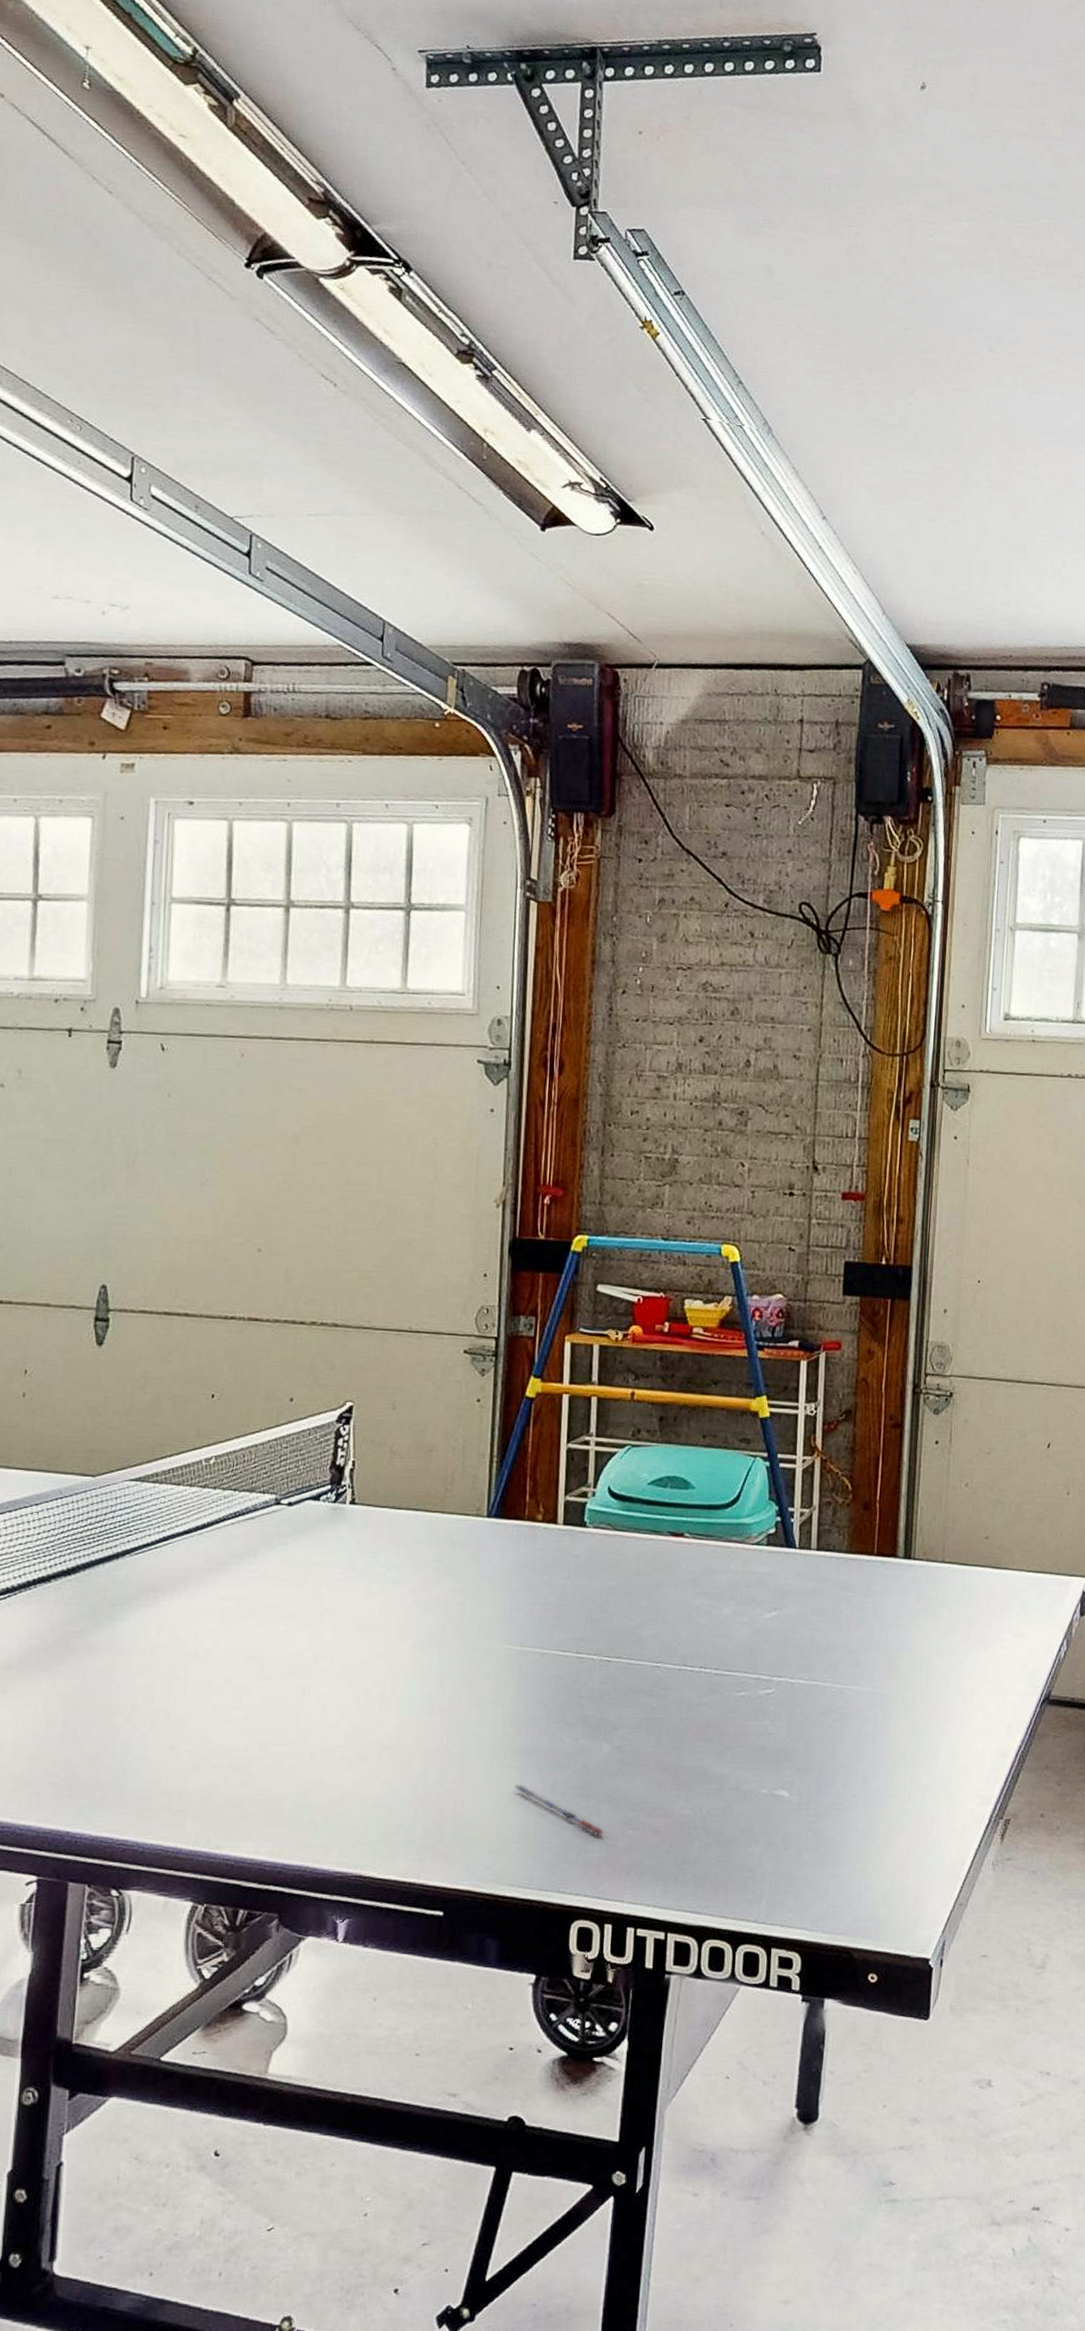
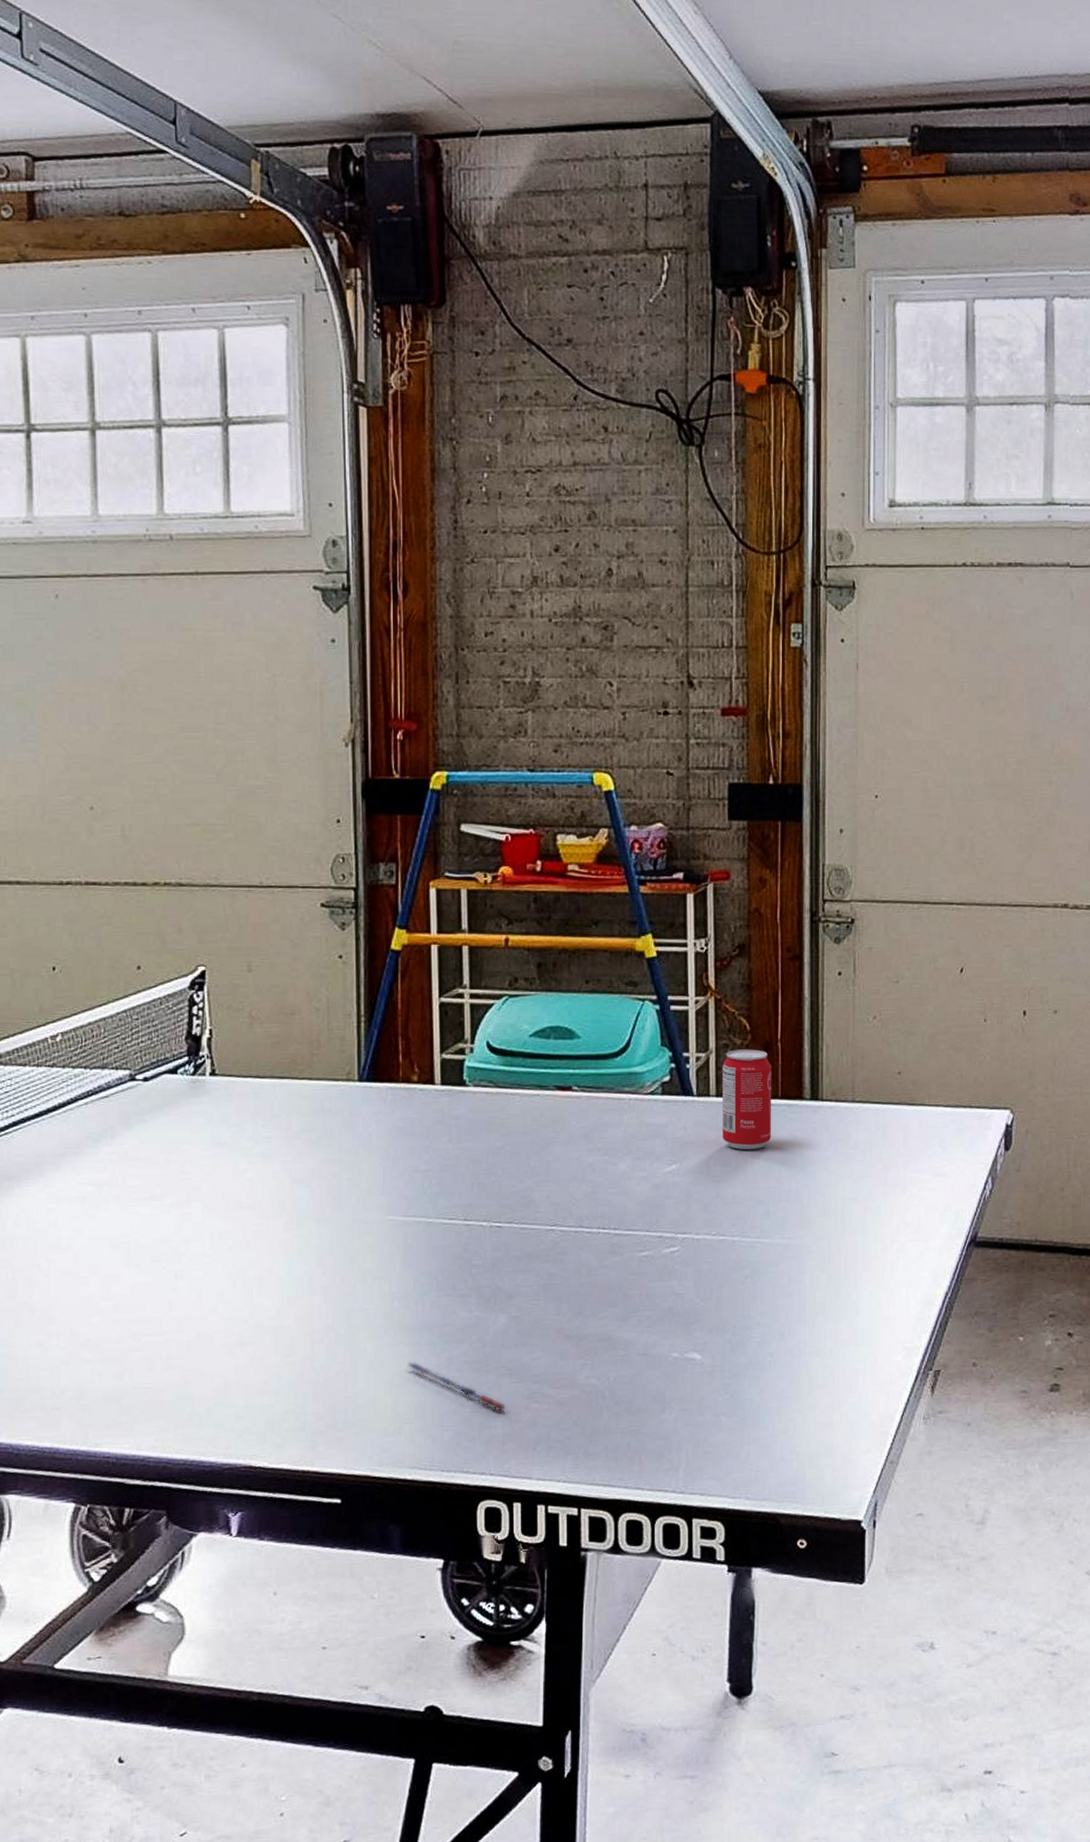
beverage can: none [820,1507,870,1602] -> present [722,1049,772,1150]

